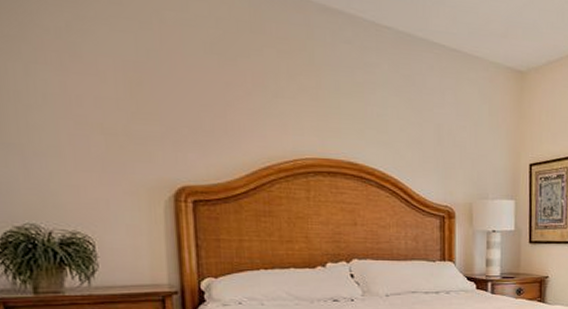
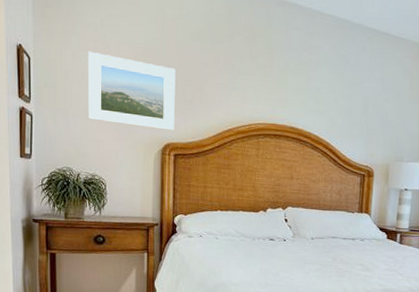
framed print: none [50,64,190,170] -> present [88,51,176,131]

